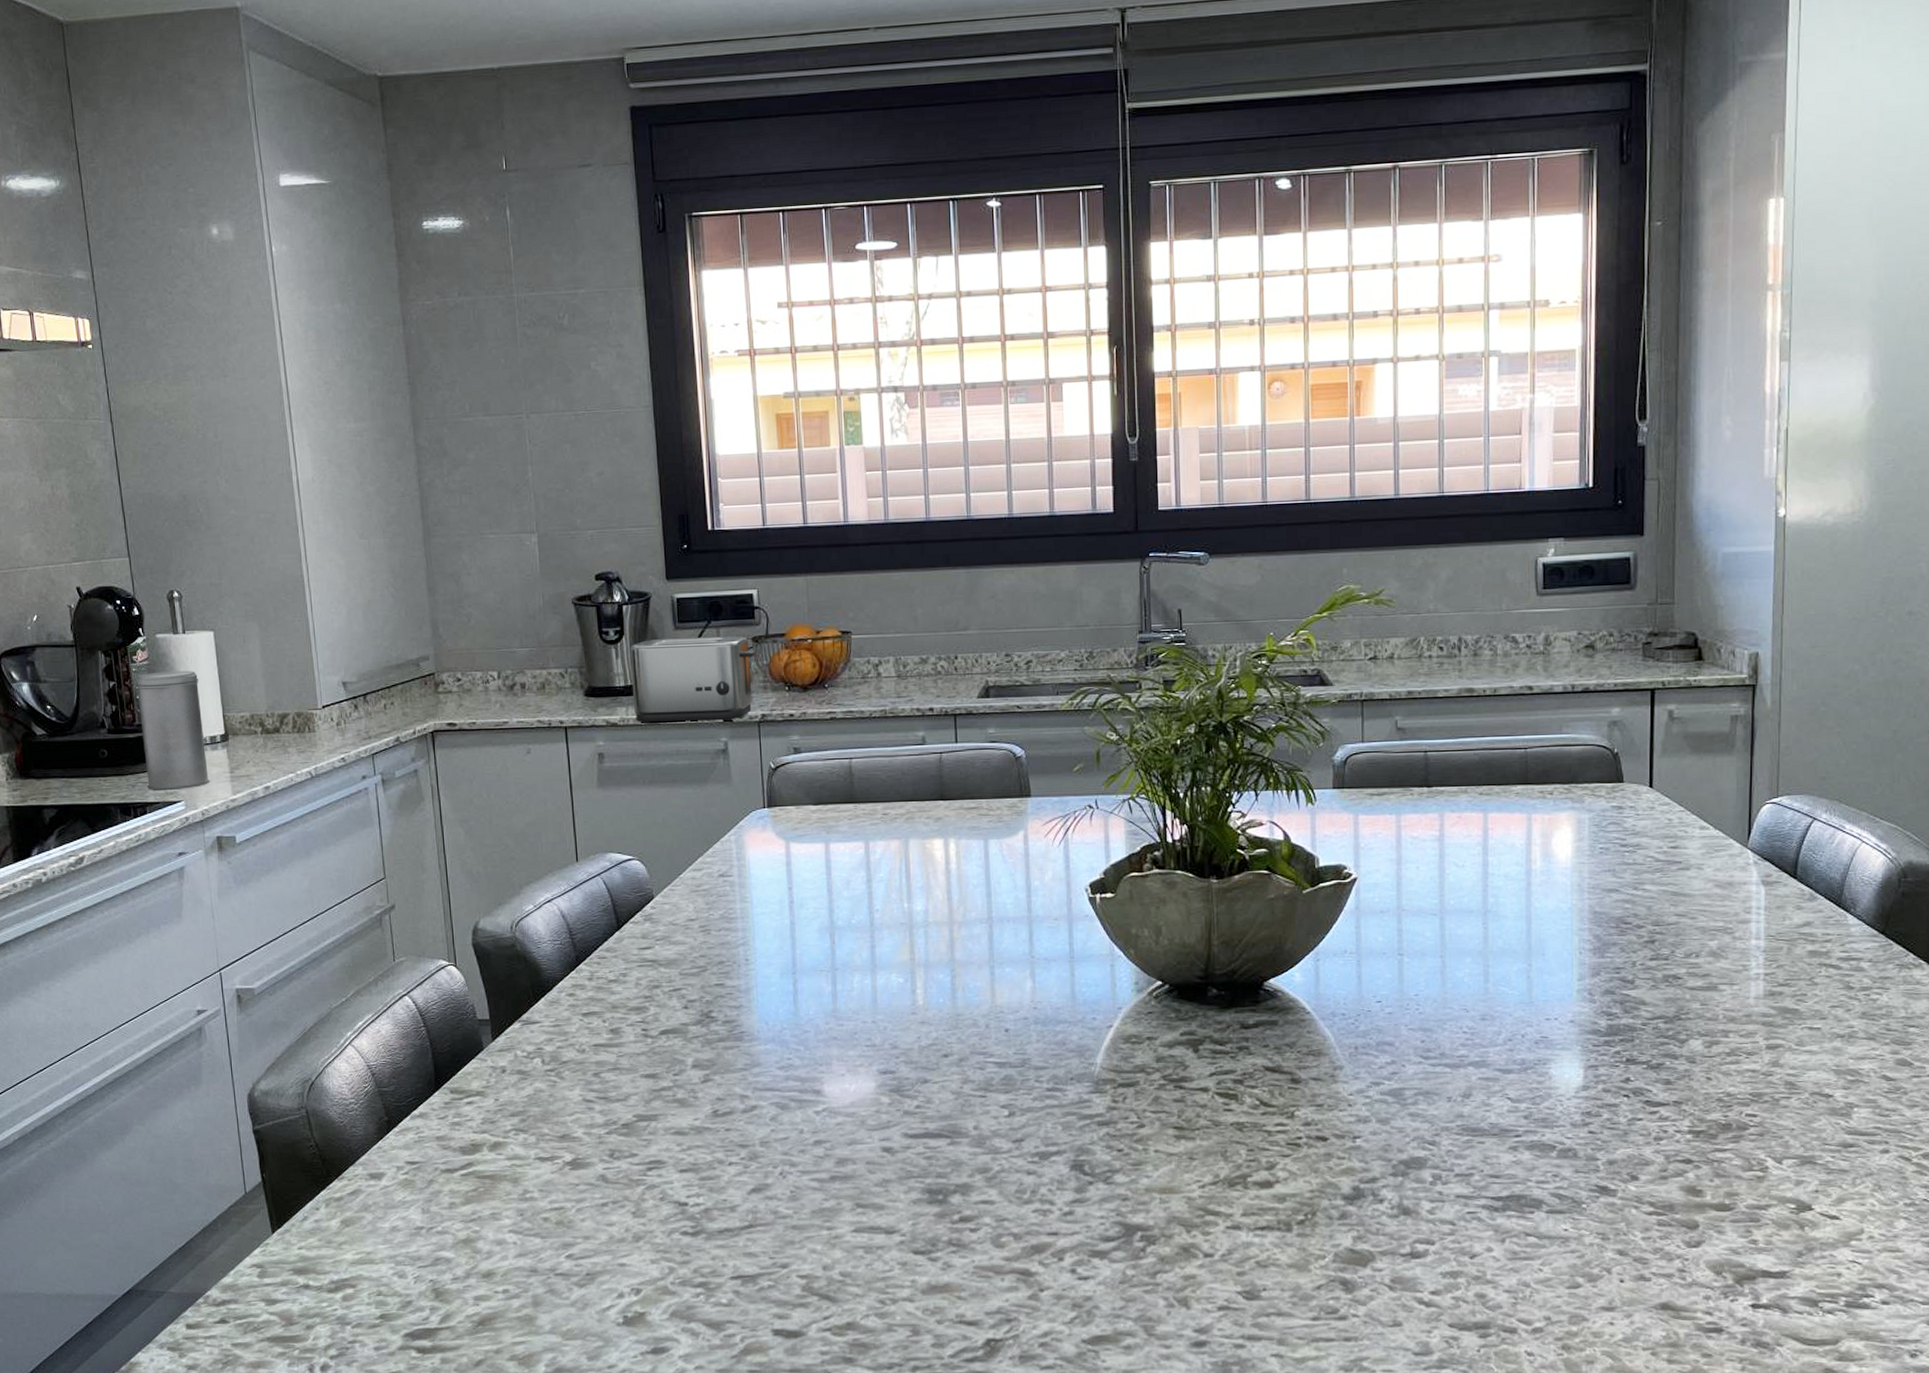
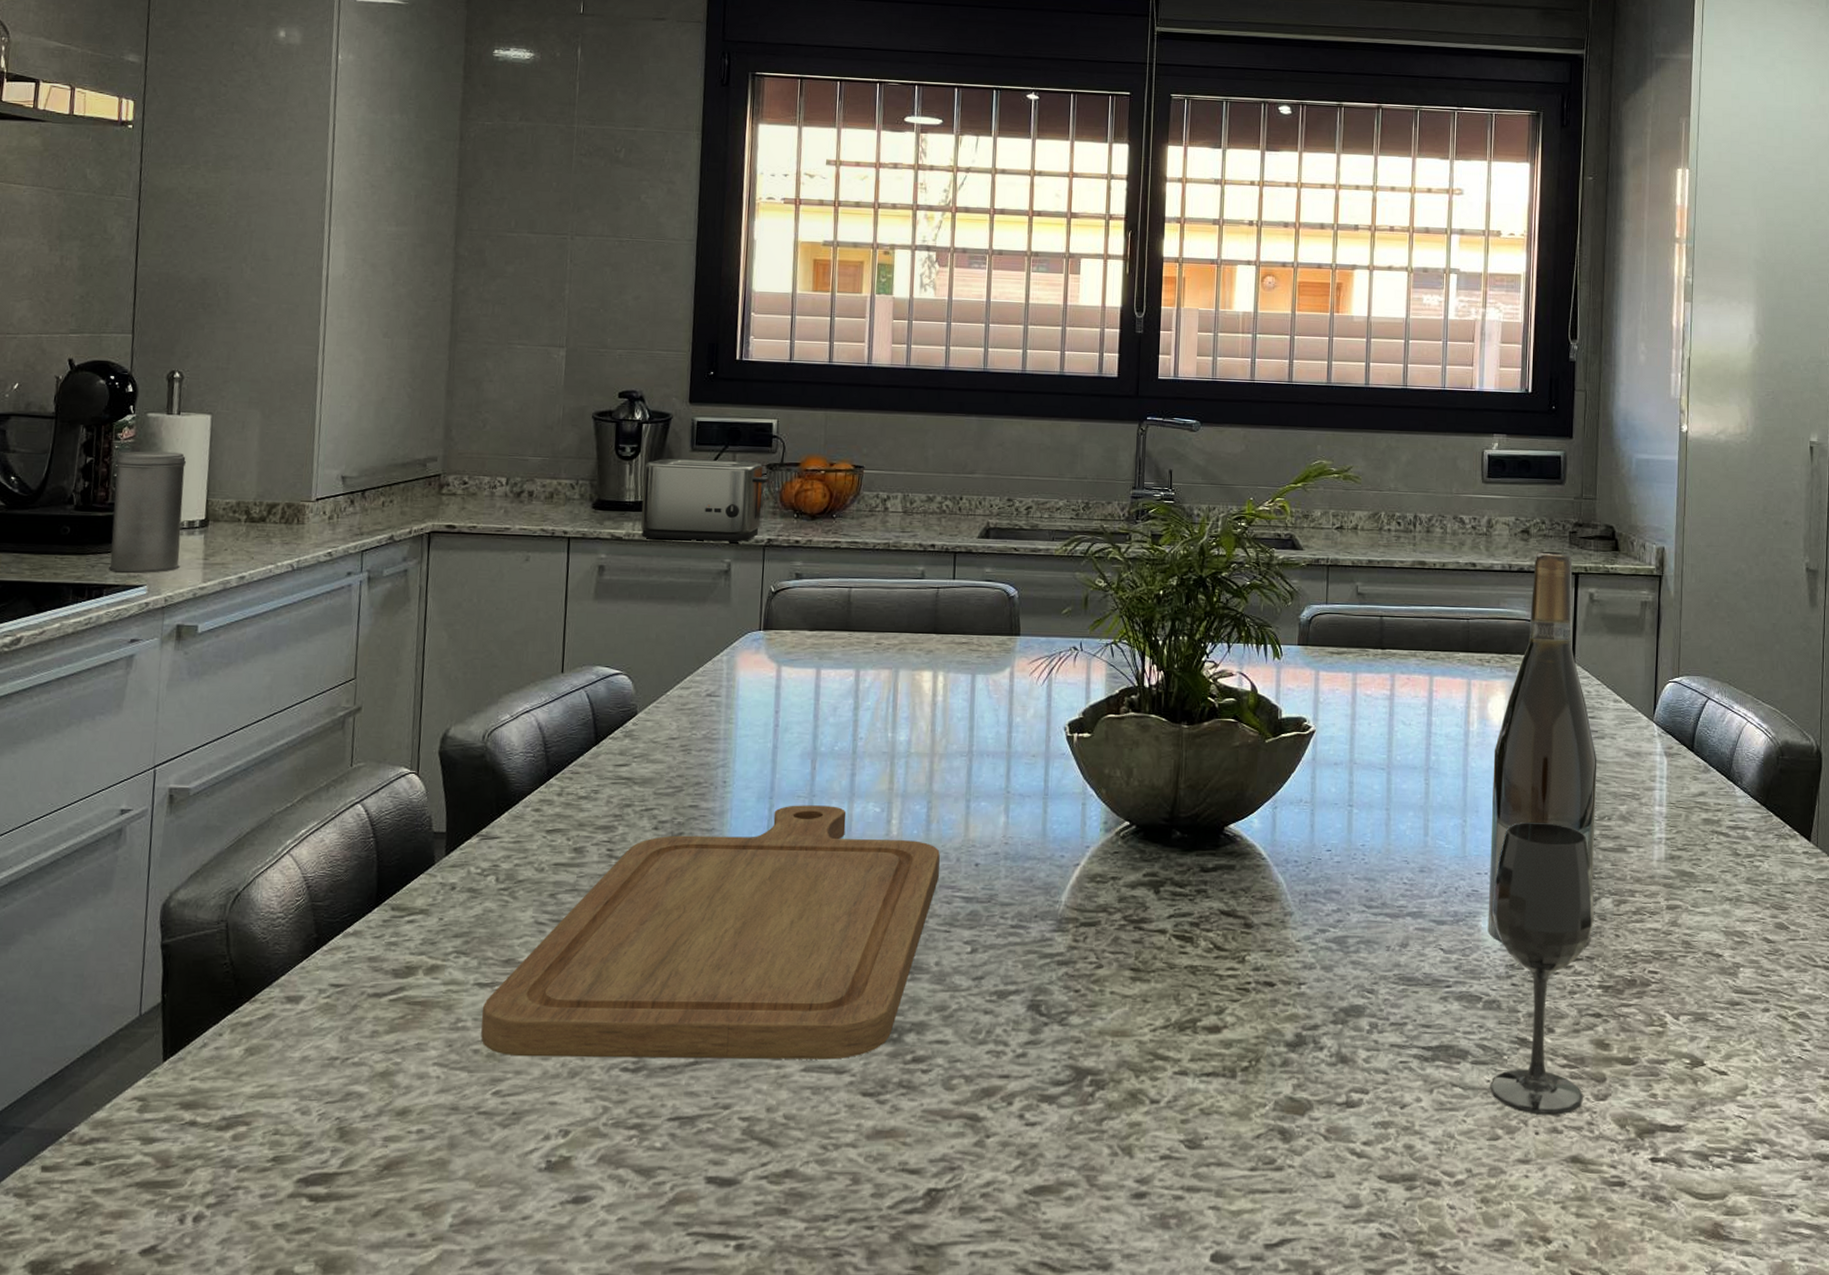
chopping board: none [545,978,969,1223] -> present [481,805,940,1060]
wine bottle: none [1559,666,1682,1093] -> present [1487,551,1597,948]
wine glass: none [1563,962,1683,1262] -> present [1489,821,1595,1115]

